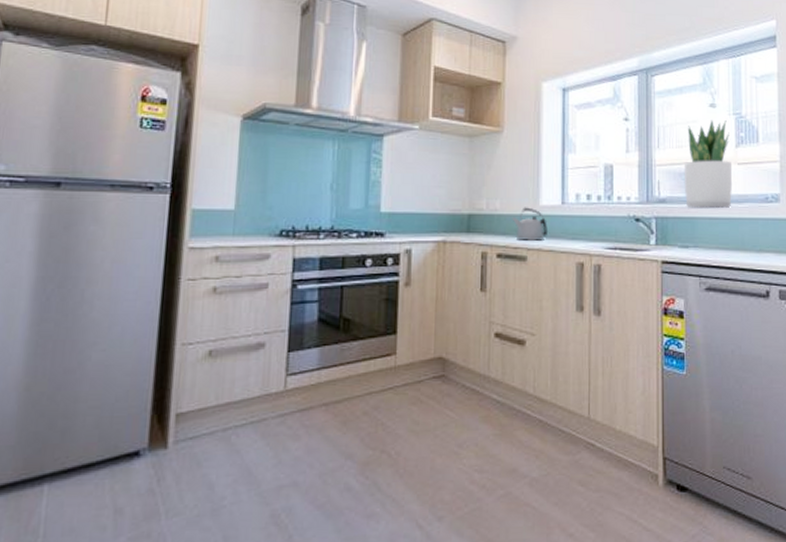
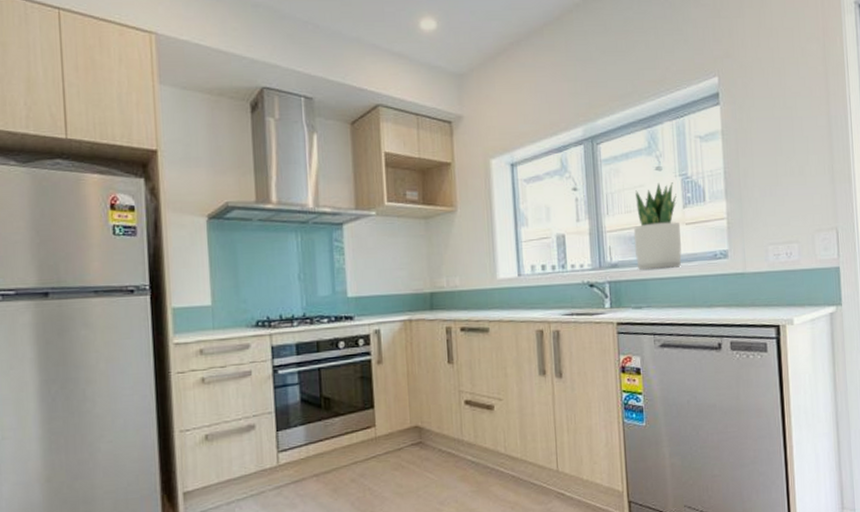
kettle: present [512,207,547,240] -> none [472,281,507,313]

